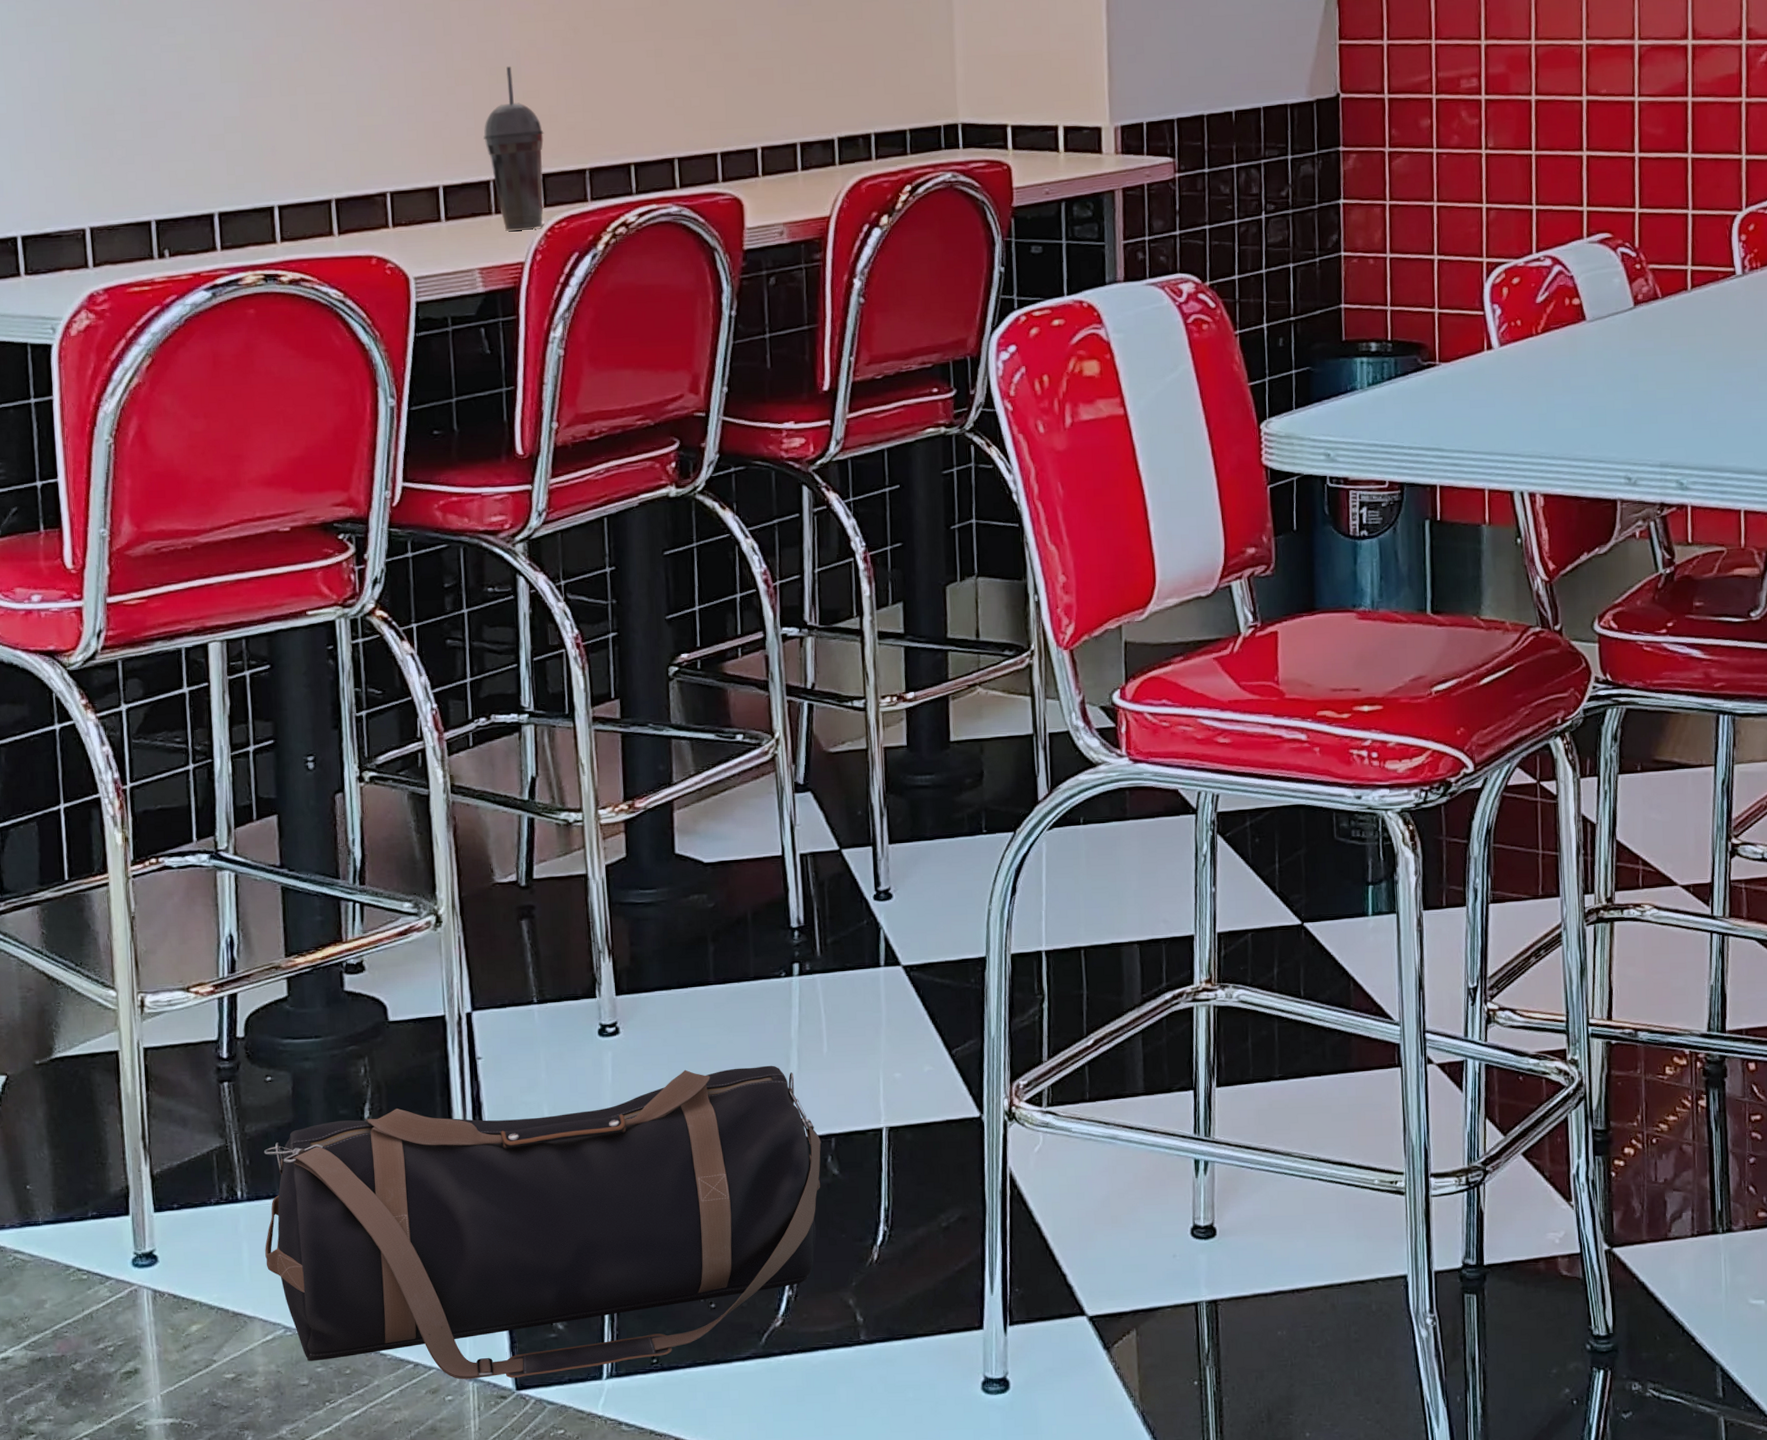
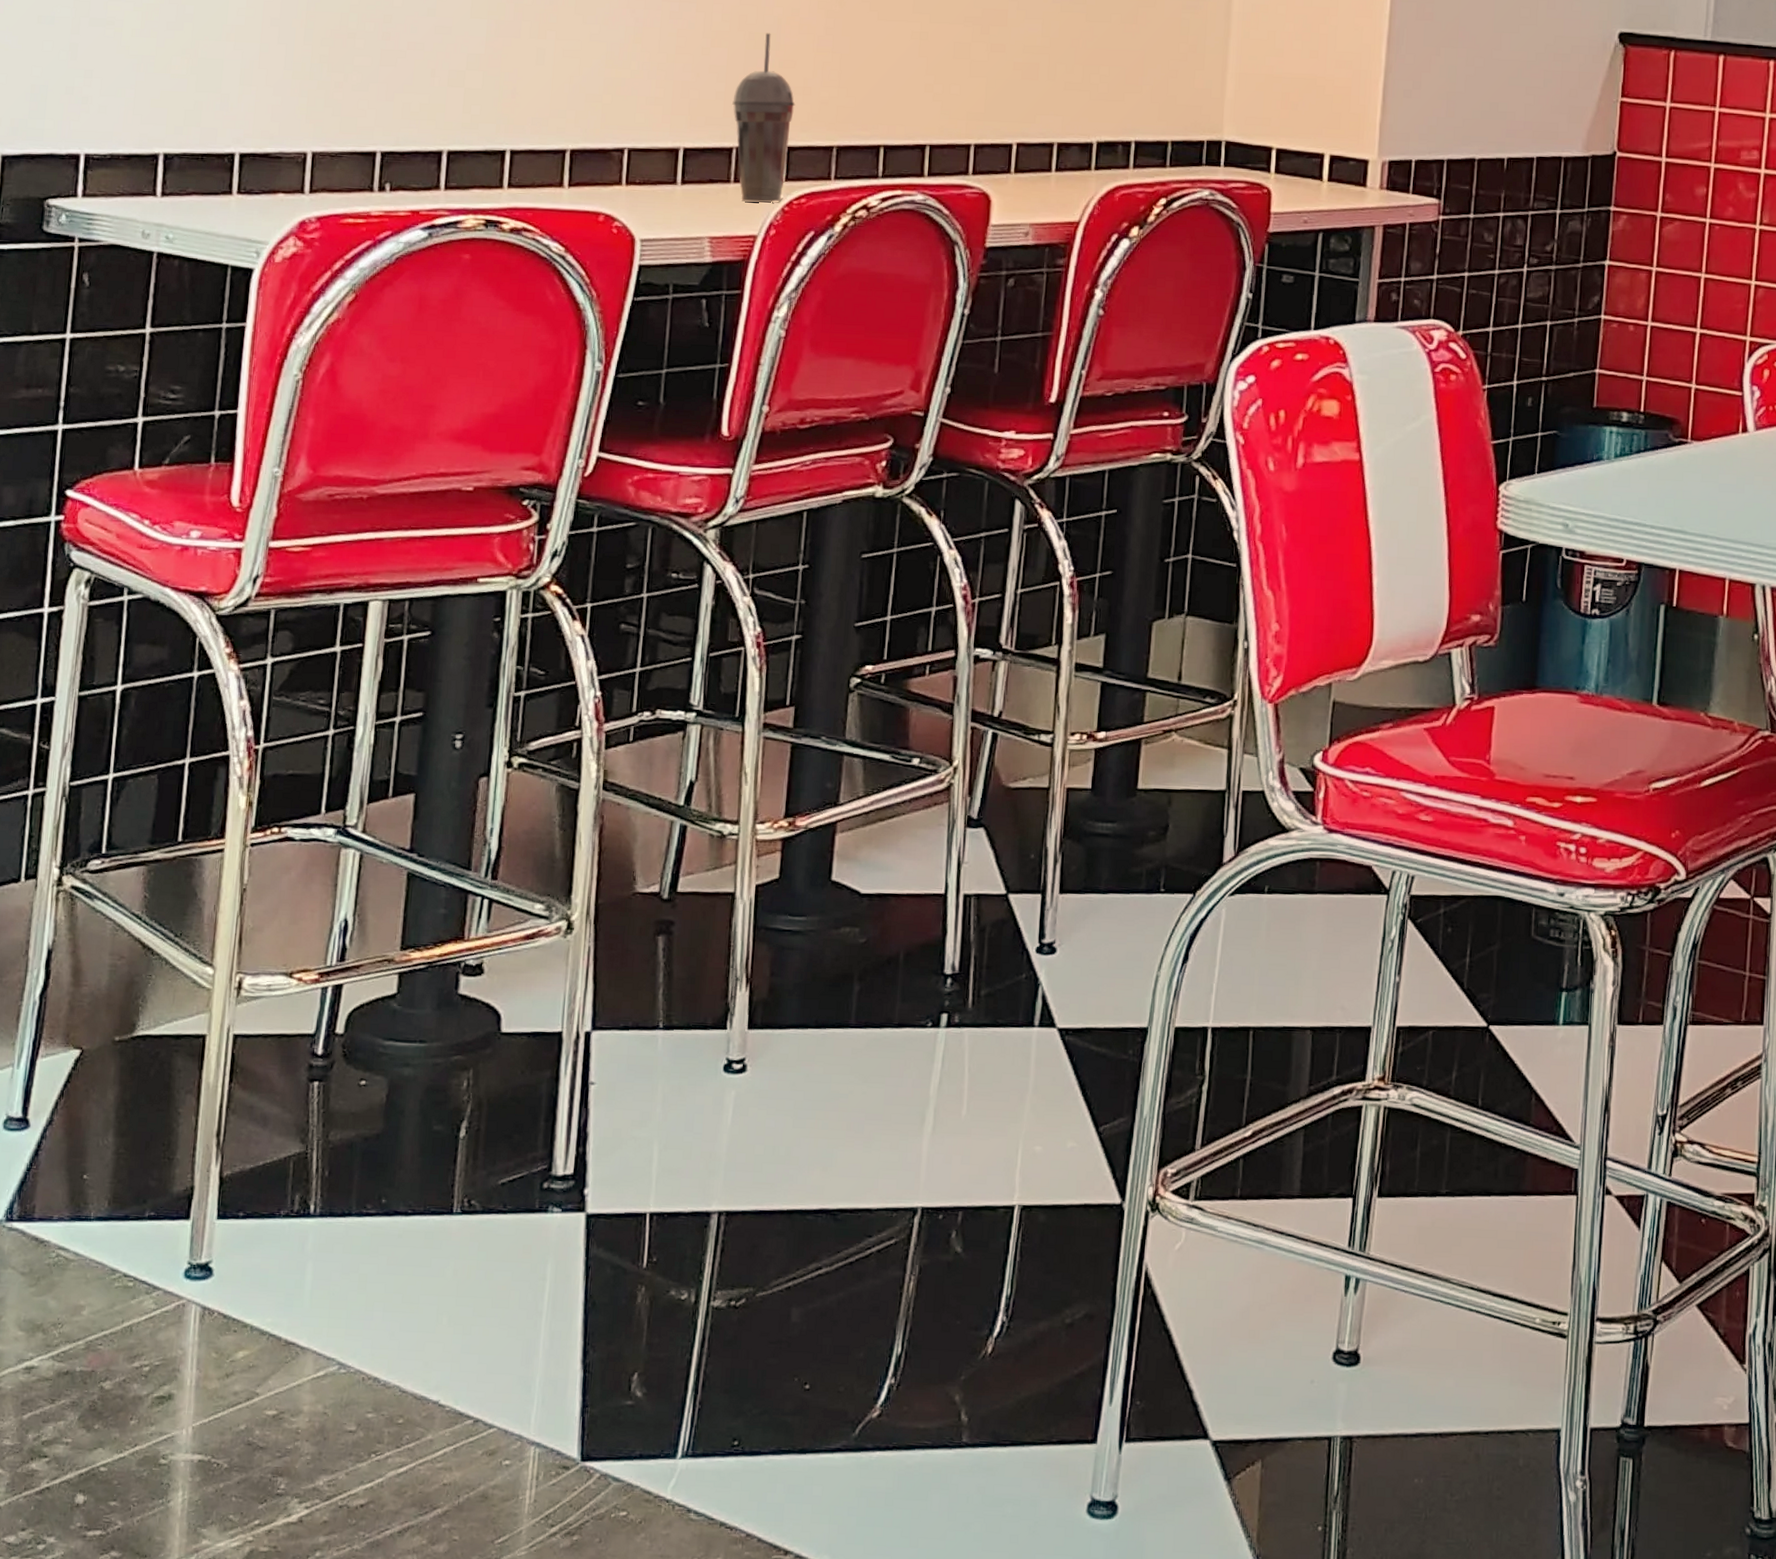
duffel bag: present [263,1065,822,1380] -> none [329,1119,947,1448]

